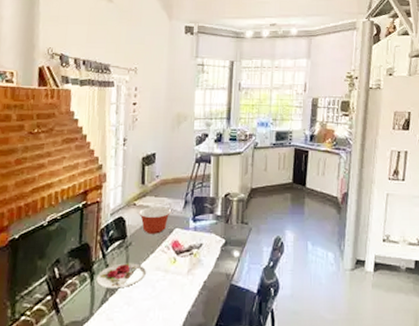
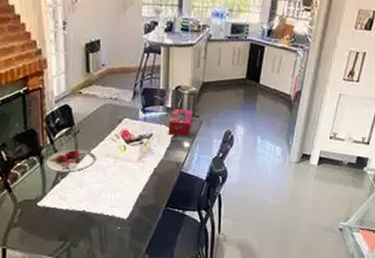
mixing bowl: present [139,207,172,234] -> none [86,96,120,123]
tissue box: none [218,217,242,245] -> present [168,109,193,137]

